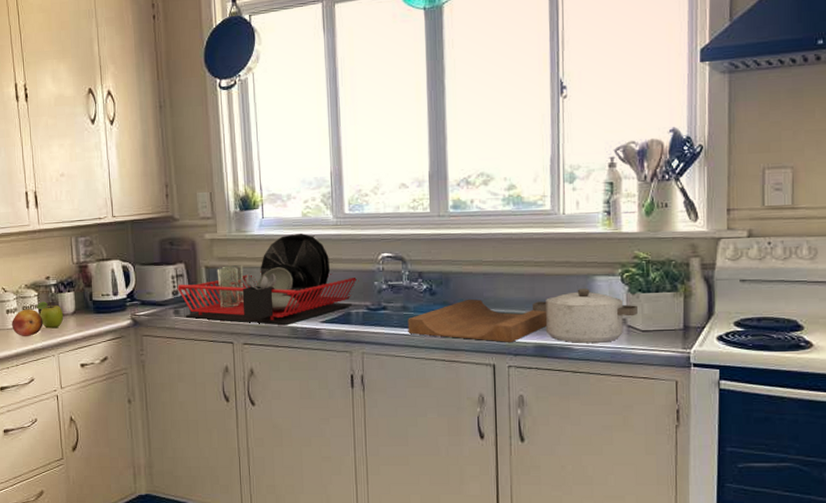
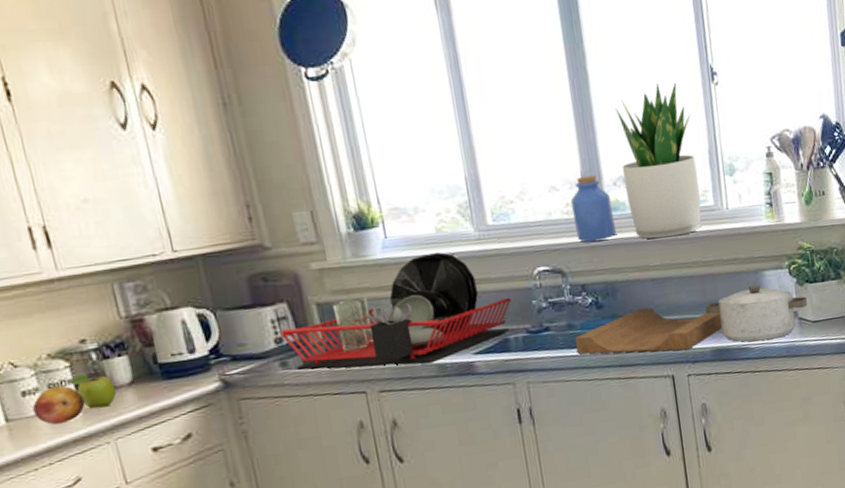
jar: none [417,175,456,236] -> present [570,175,617,243]
planter: none [466,95,538,237] -> present [615,82,702,240]

